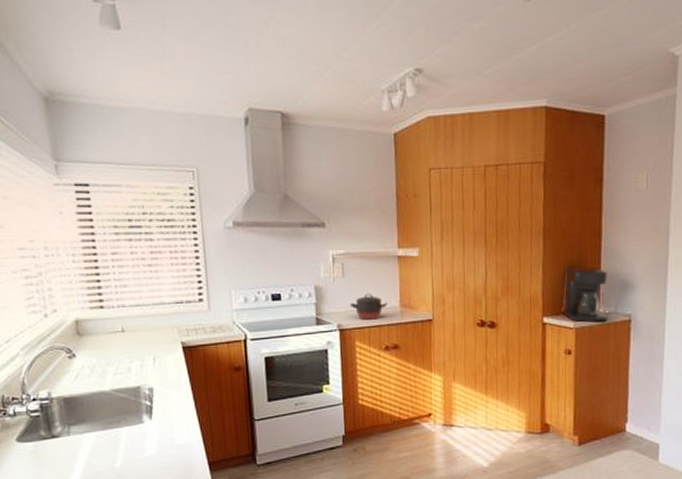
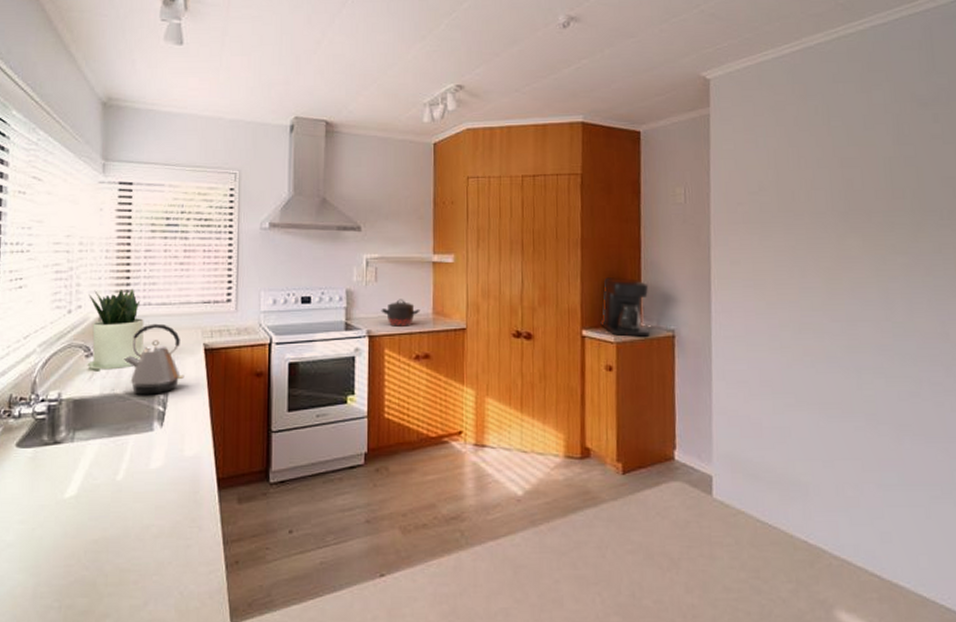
planter: none [62,291,125,370] -> present [87,288,145,370]
kettle: none [106,324,167,391] -> present [124,323,185,395]

